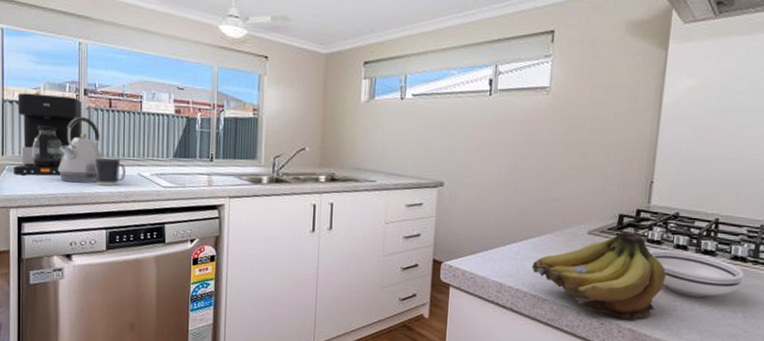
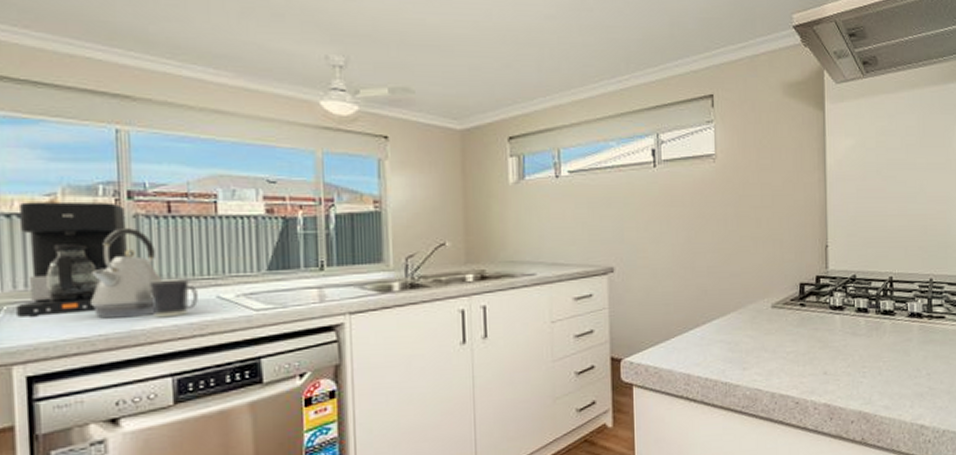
fruit: present [532,231,666,320] -> none [719,300,852,395]
bowl: present [649,249,744,298] -> none [833,314,922,361]

